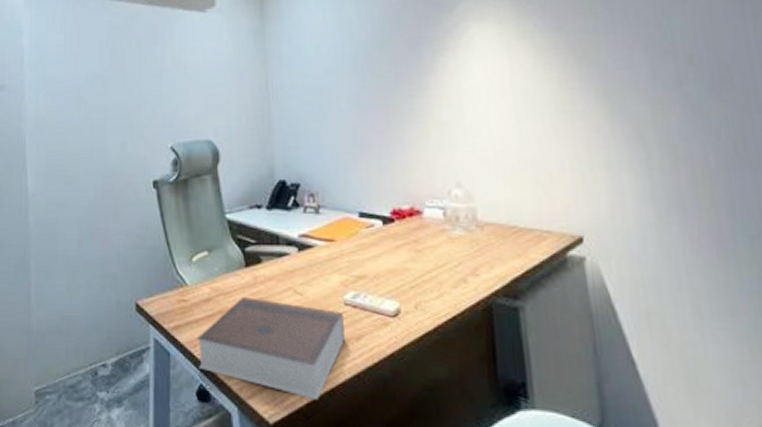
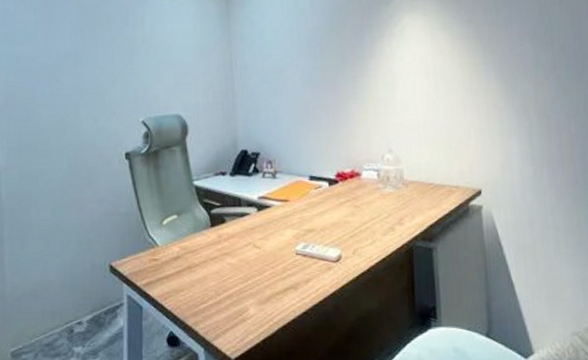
book: present [197,297,345,399] -> none [167,253,296,335]

